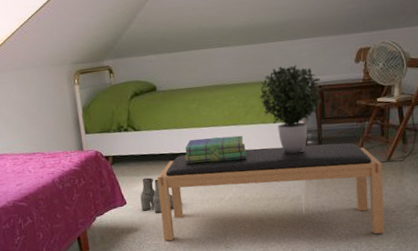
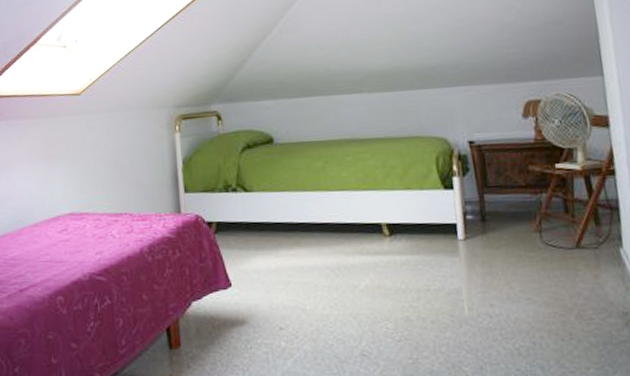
boots: present [140,177,174,213] -> none [249,253,293,301]
bench: present [157,143,385,241] -> none [272,220,581,350]
stack of books: present [184,135,247,164] -> none [307,203,387,237]
potted plant: present [259,65,322,154] -> none [401,118,483,231]

